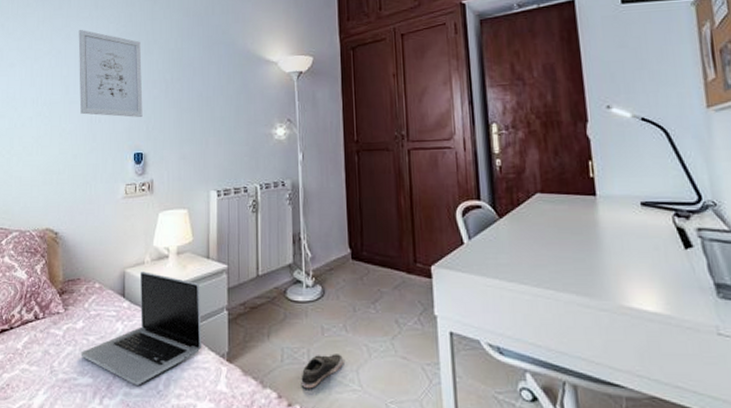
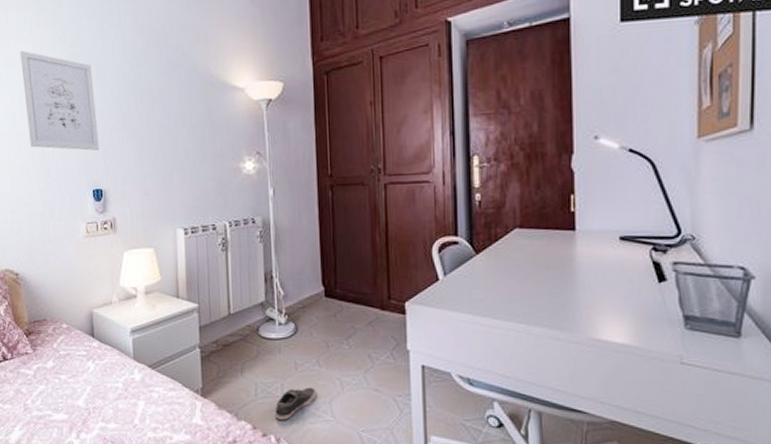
laptop: present [81,271,202,385] -> none [53,311,176,420]

